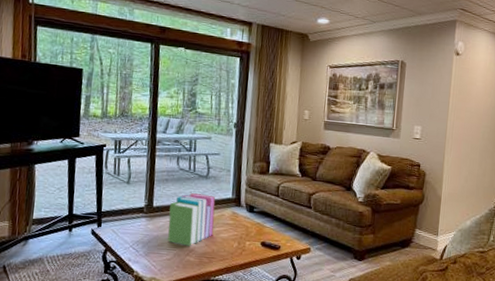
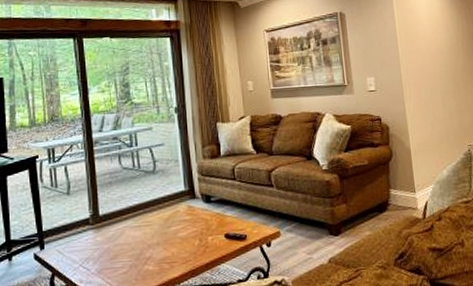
books: present [168,193,216,246] -> none [118,191,171,254]

